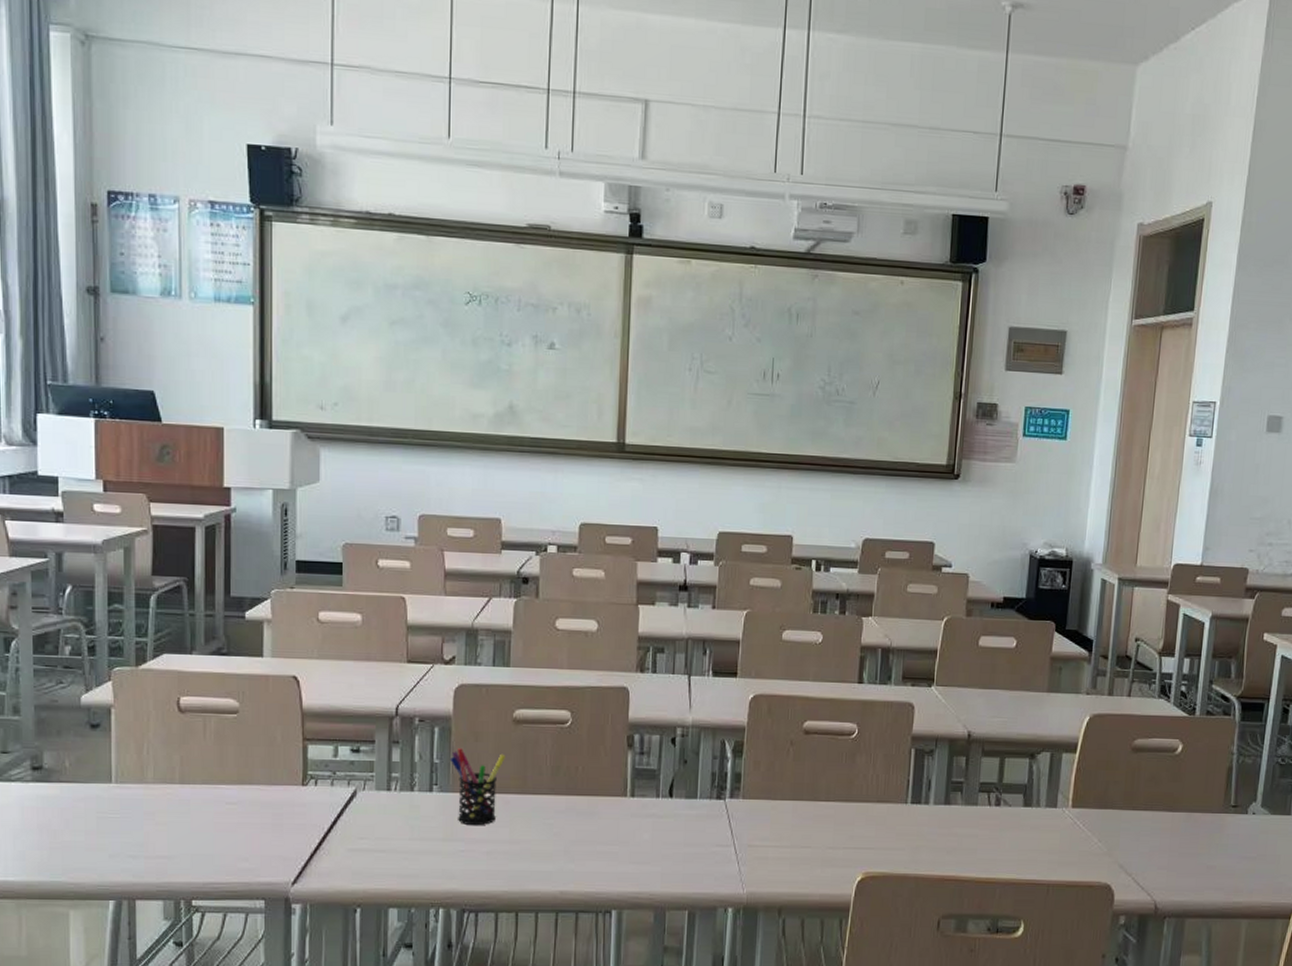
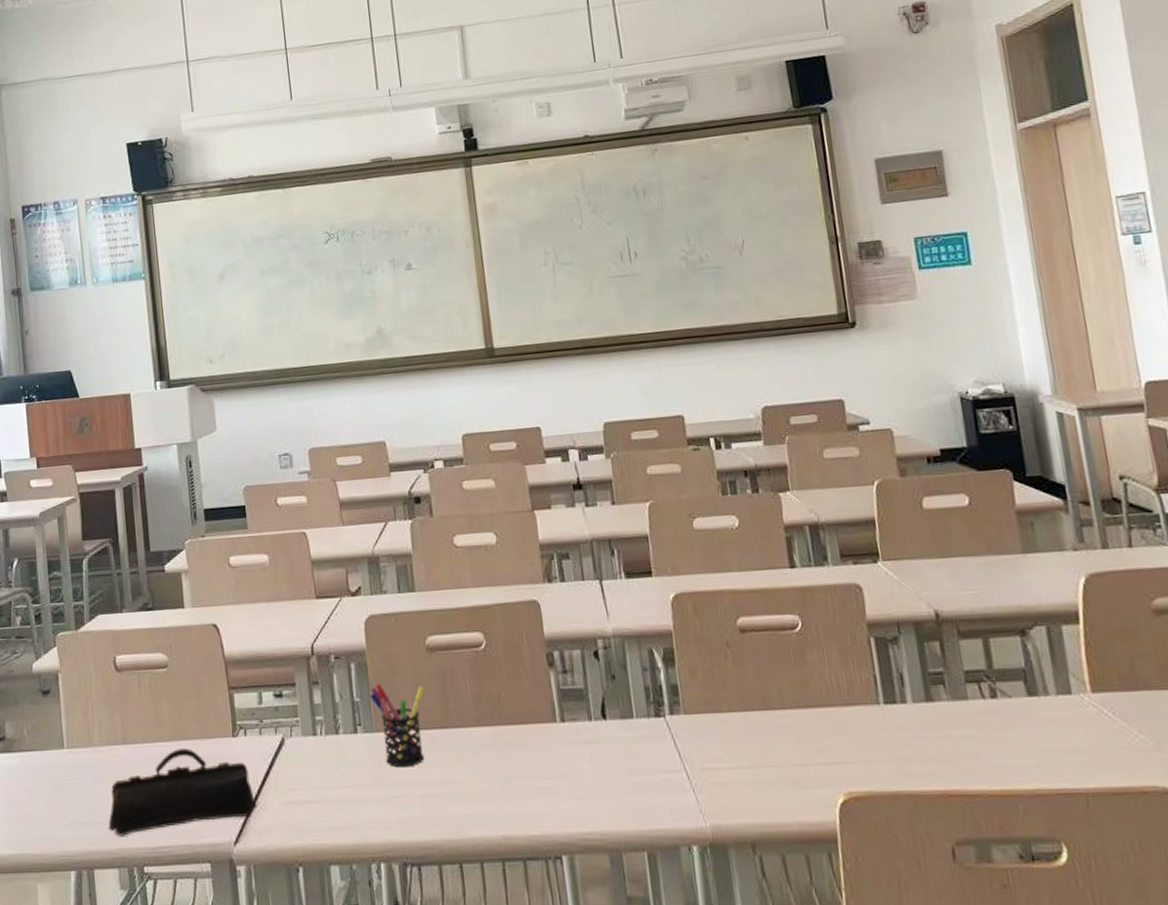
pencil case: none [156,792,320,871] -> present [108,748,257,836]

